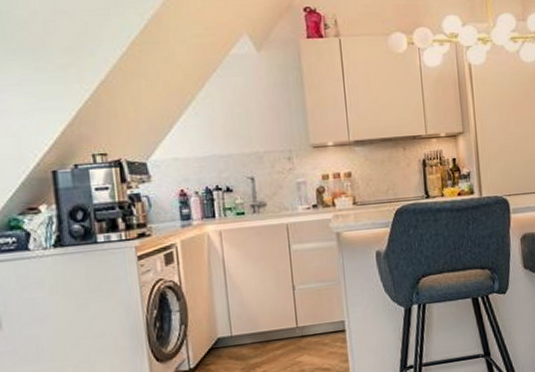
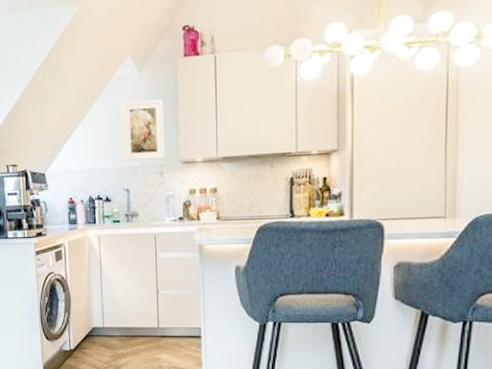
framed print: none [239,81,293,147] -> present [121,99,165,161]

